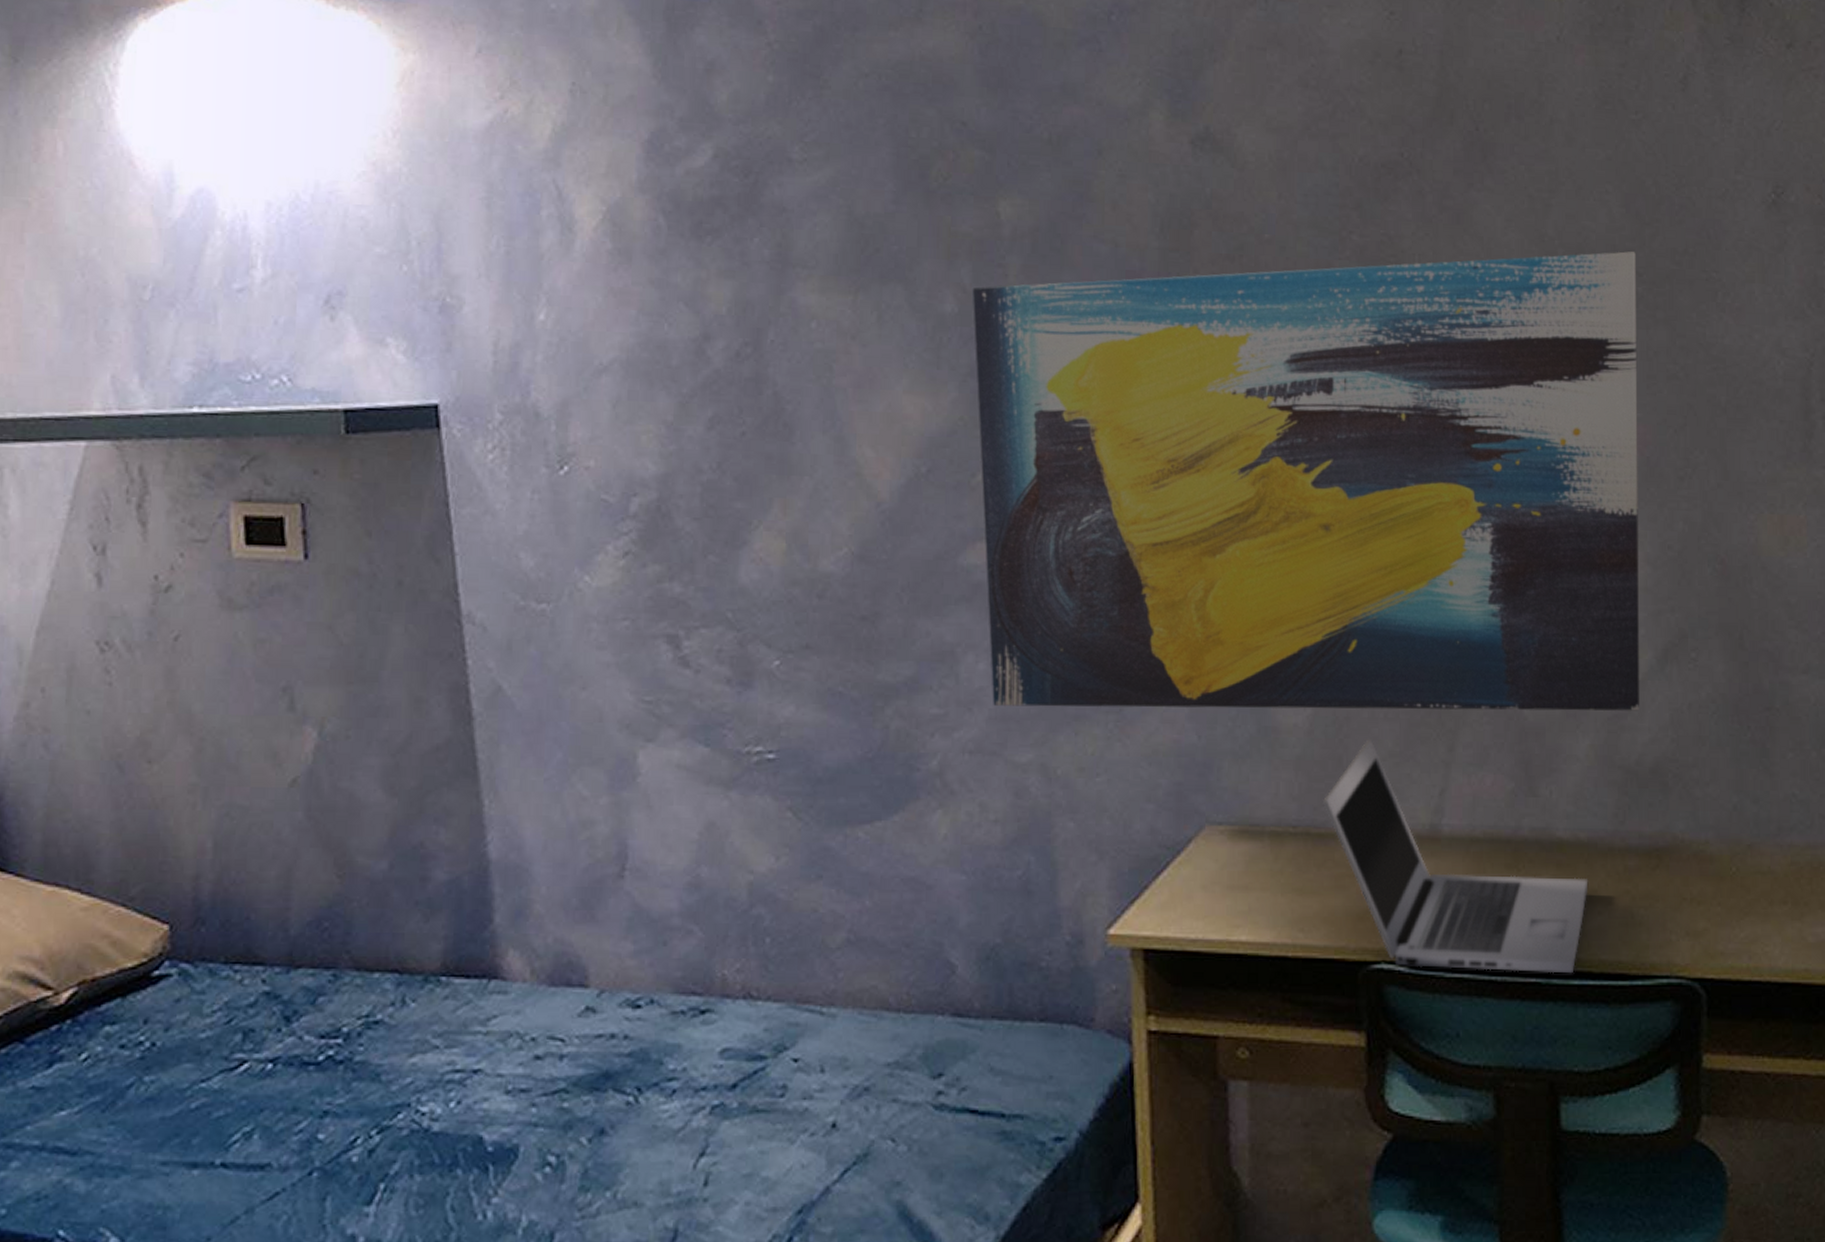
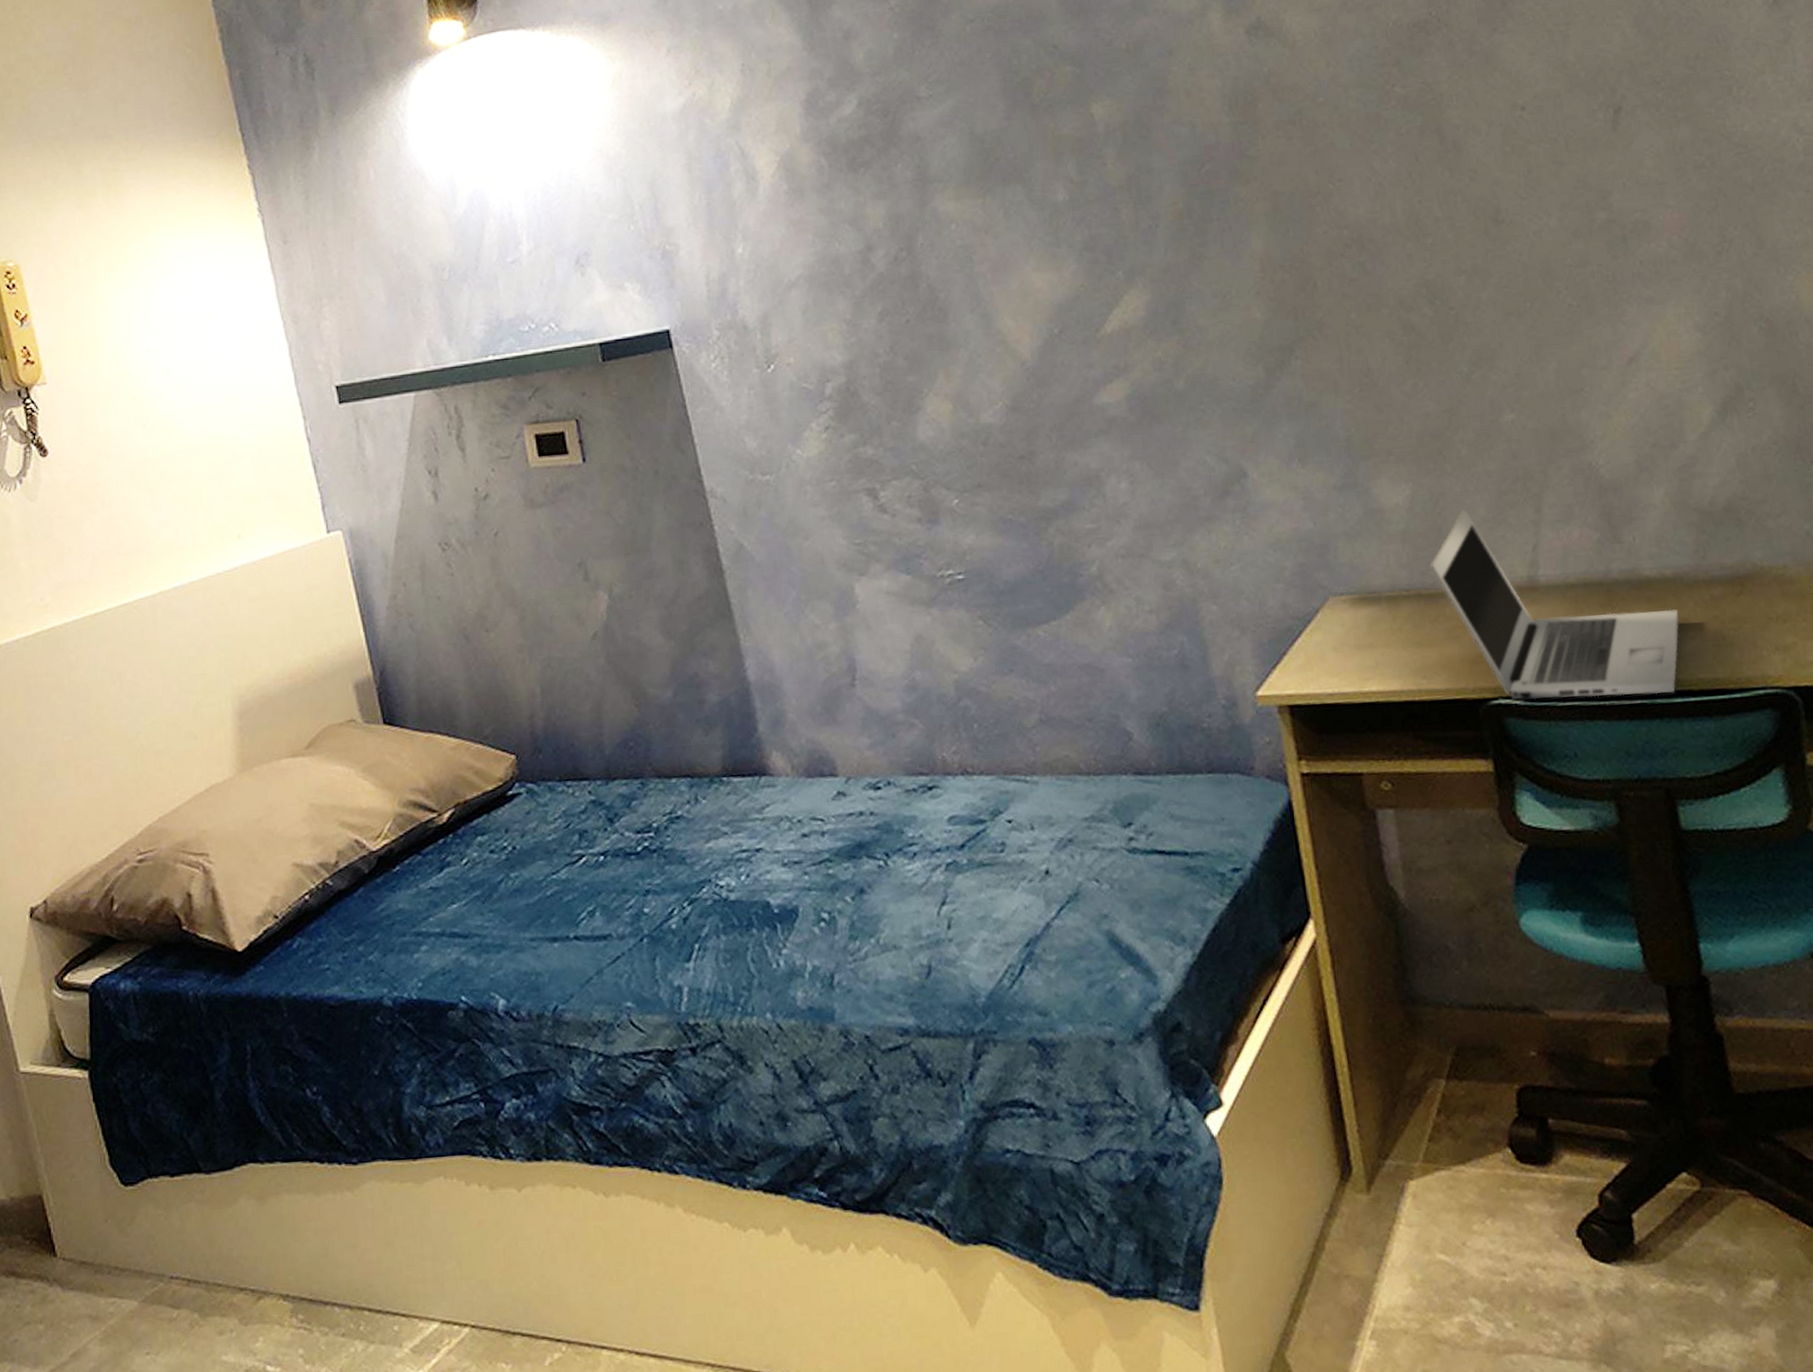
wall art: present [972,251,1639,711] -> none [1078,64,1706,516]

